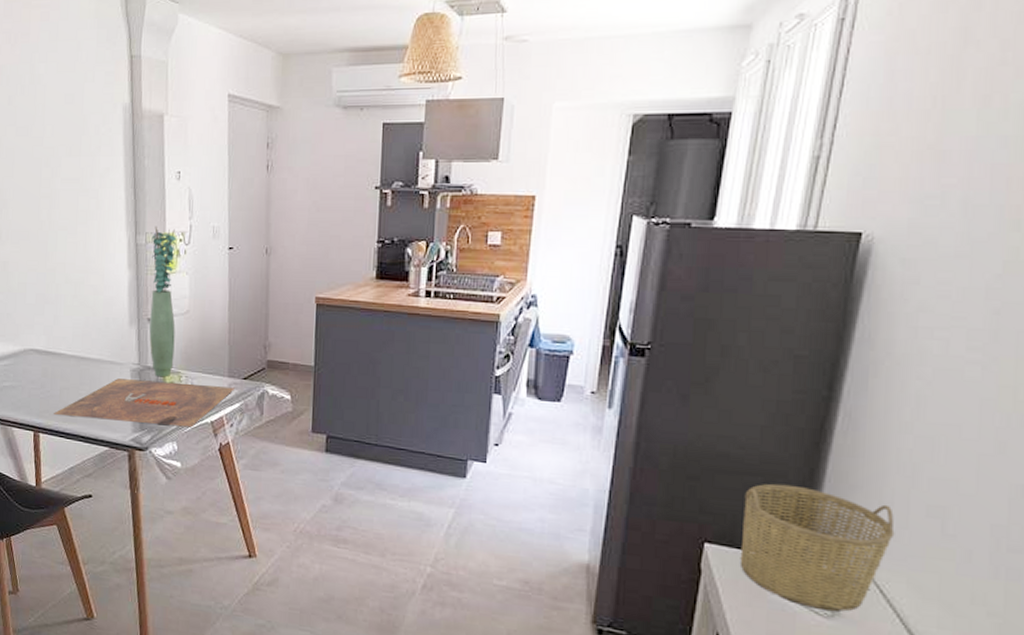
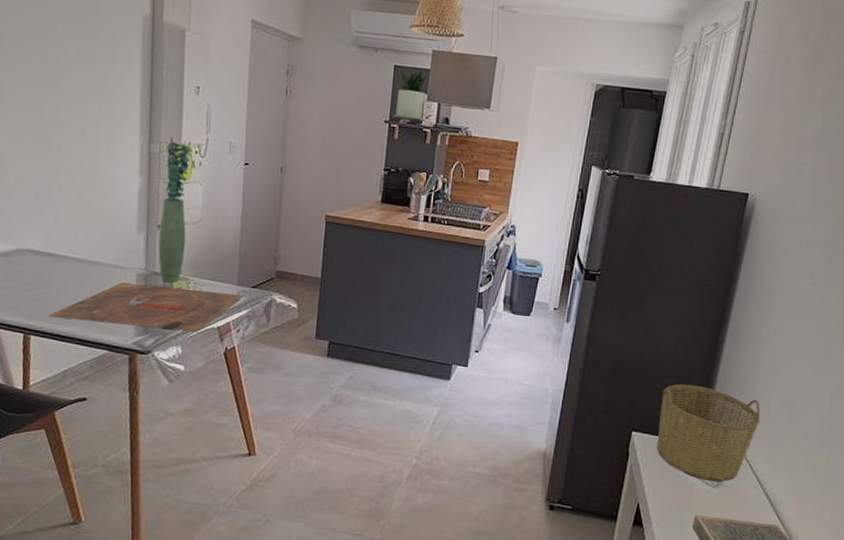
planter: none [384,125,422,185] -> present [393,68,426,123]

